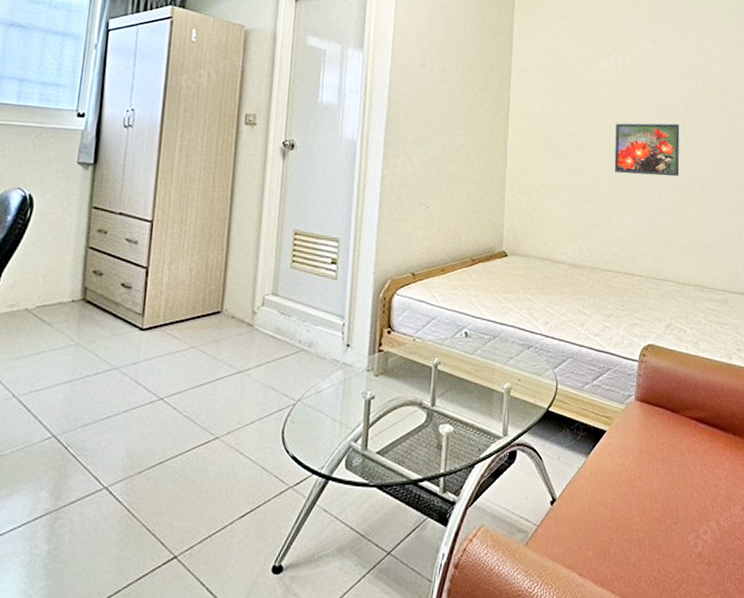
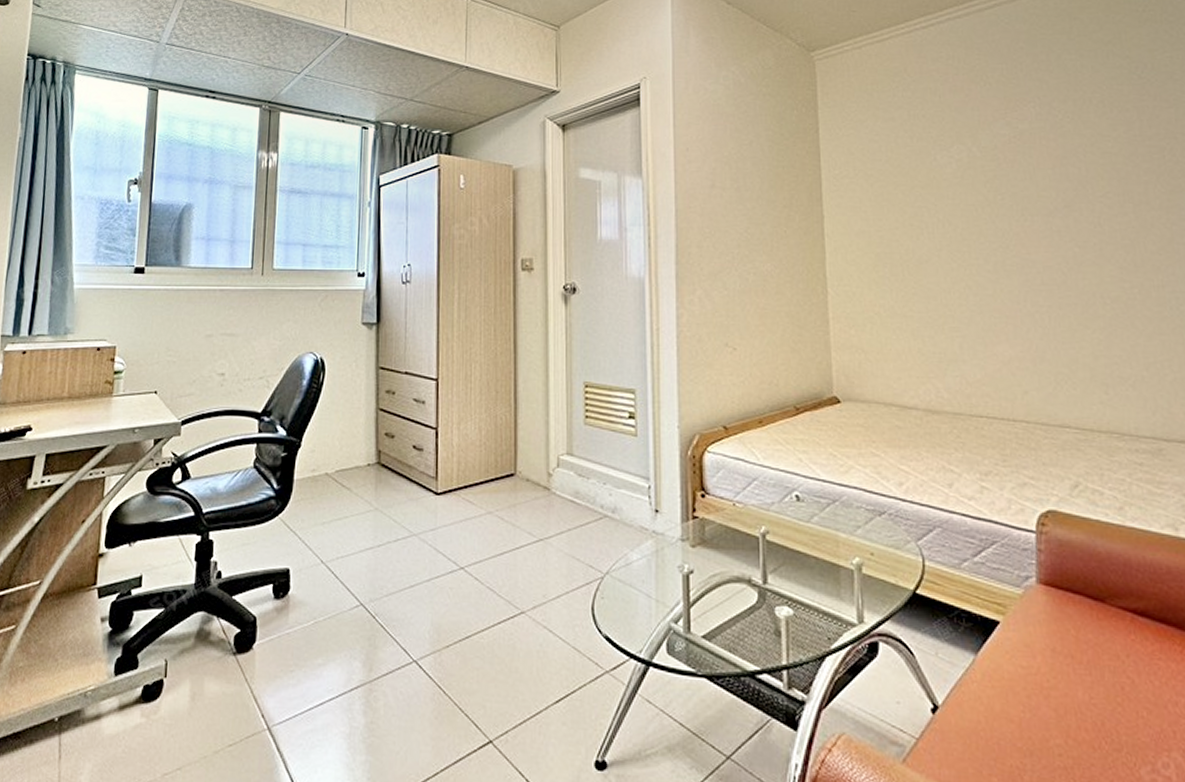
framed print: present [614,123,680,177] -> none [968,224,1068,293]

